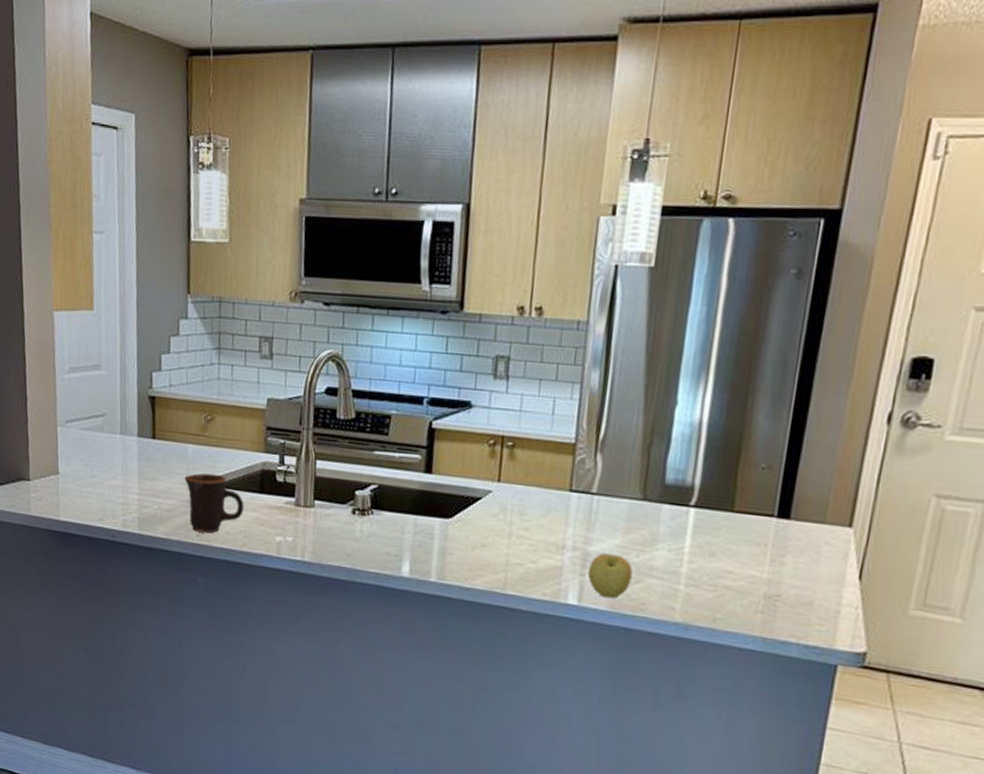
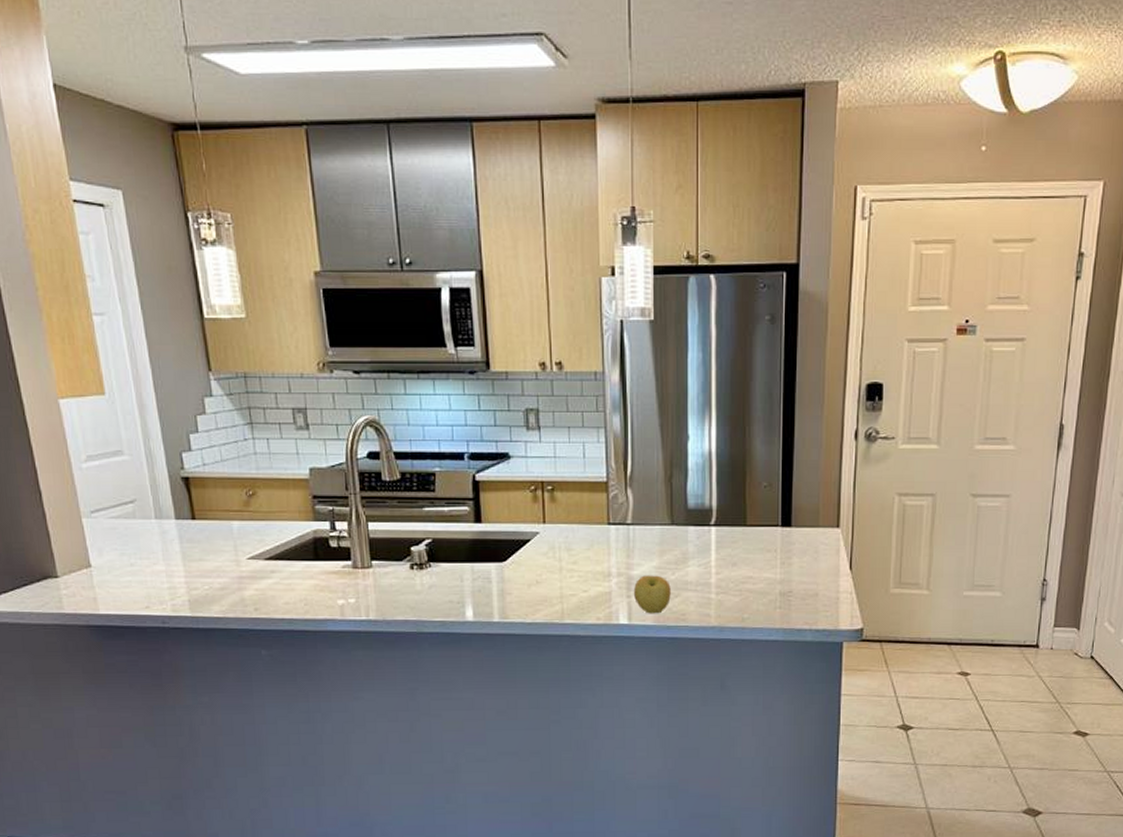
mug: present [184,473,244,534] -> none [233,547,301,606]

